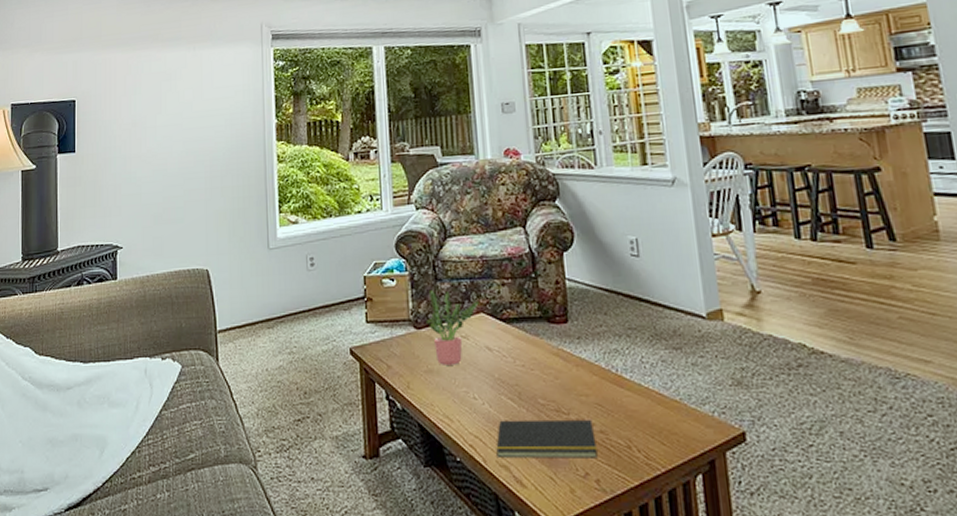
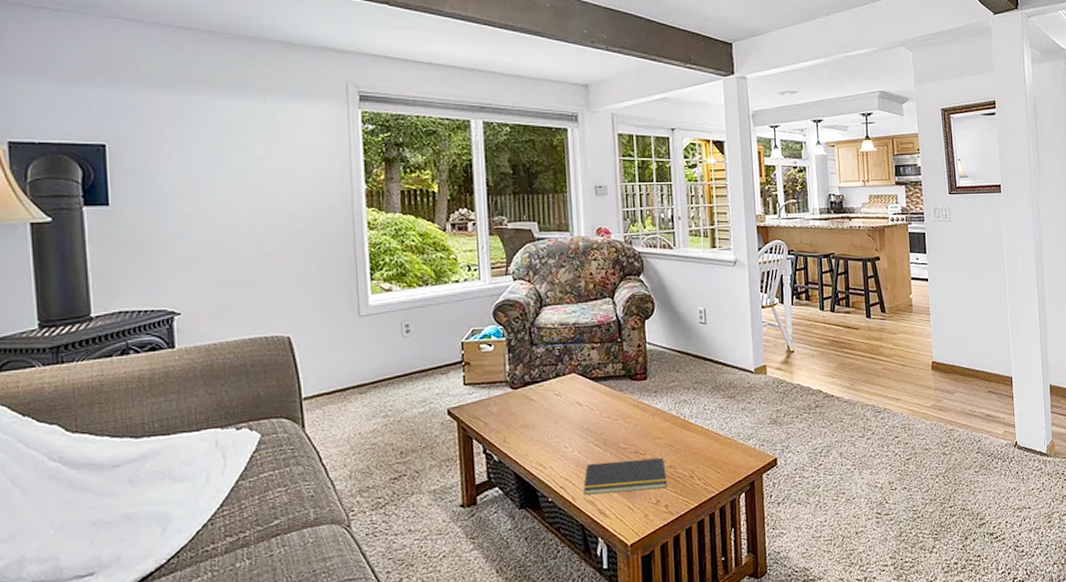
potted plant: present [425,289,479,365] -> none [521,353,571,420]

